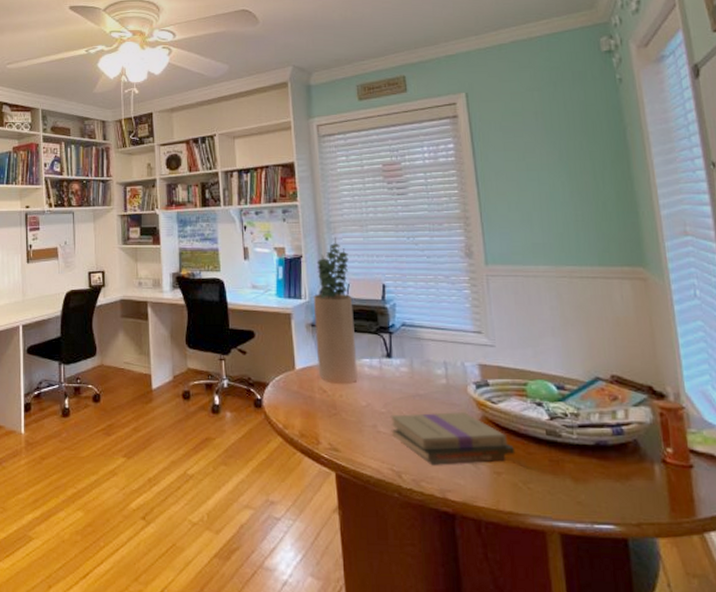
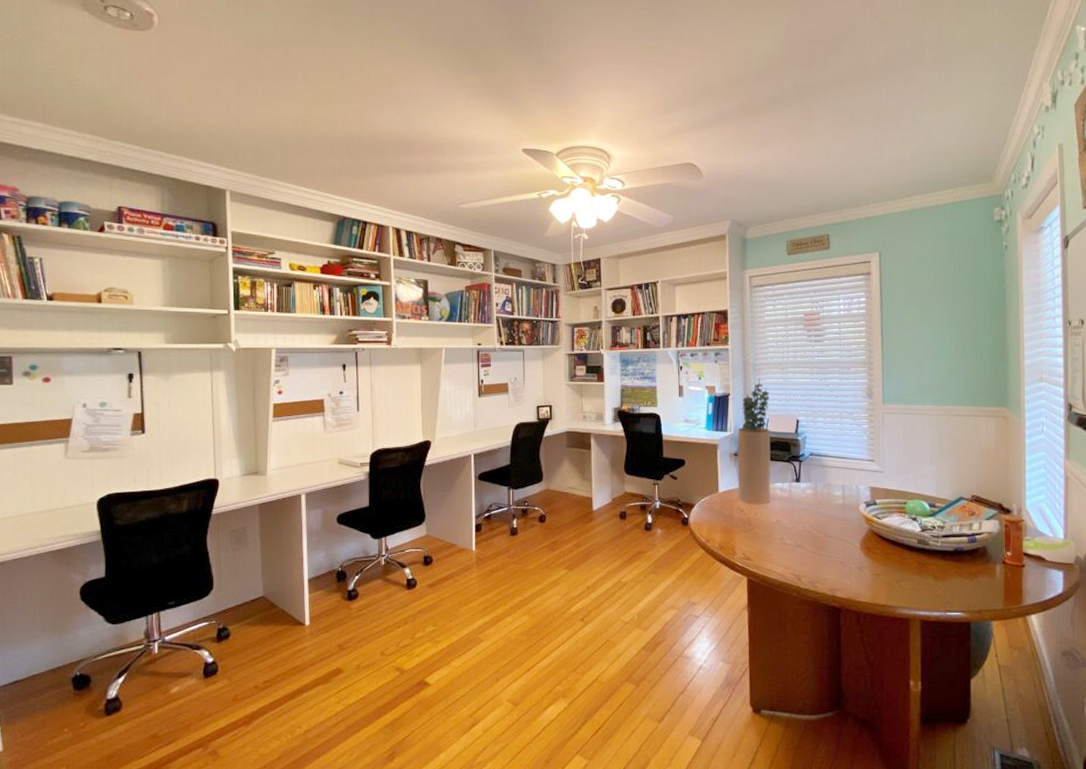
books: present [390,412,516,466] -> none [795,526,892,570]

